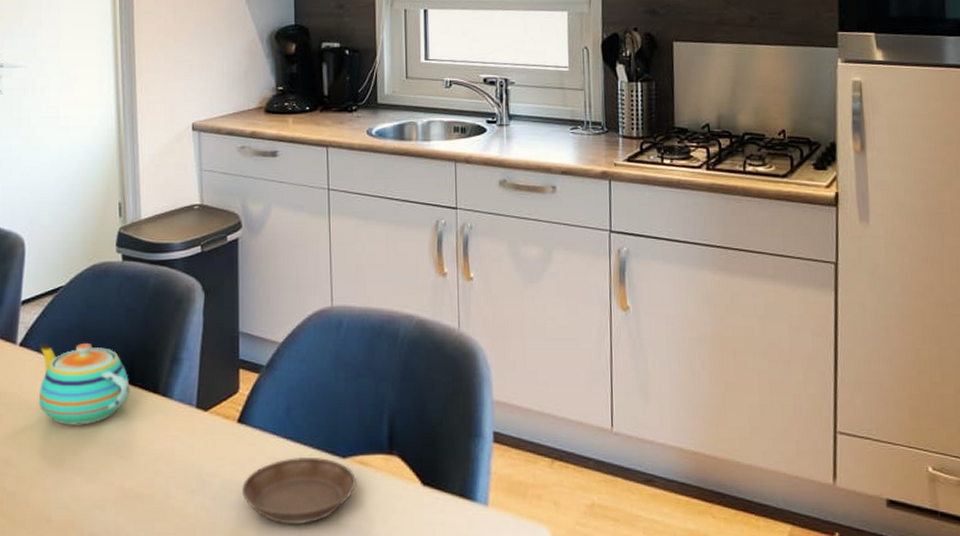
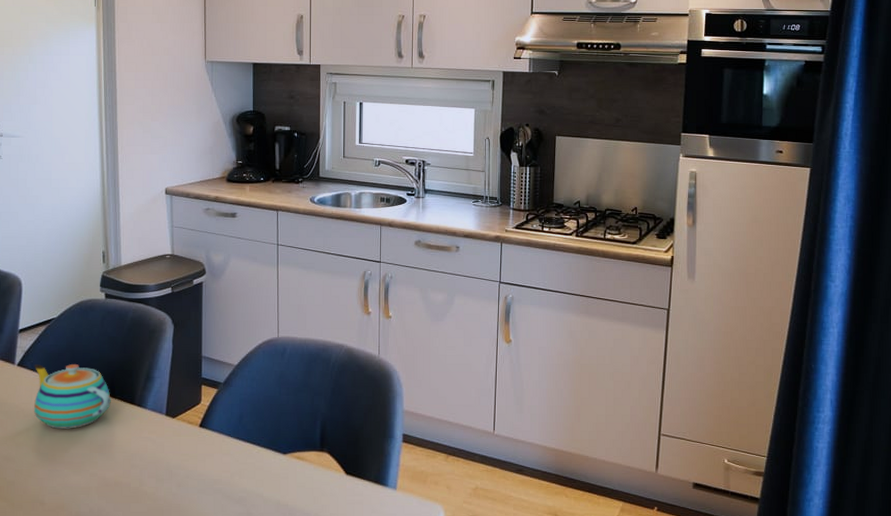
saucer: present [242,456,357,525] -> none [202,453,295,505]

